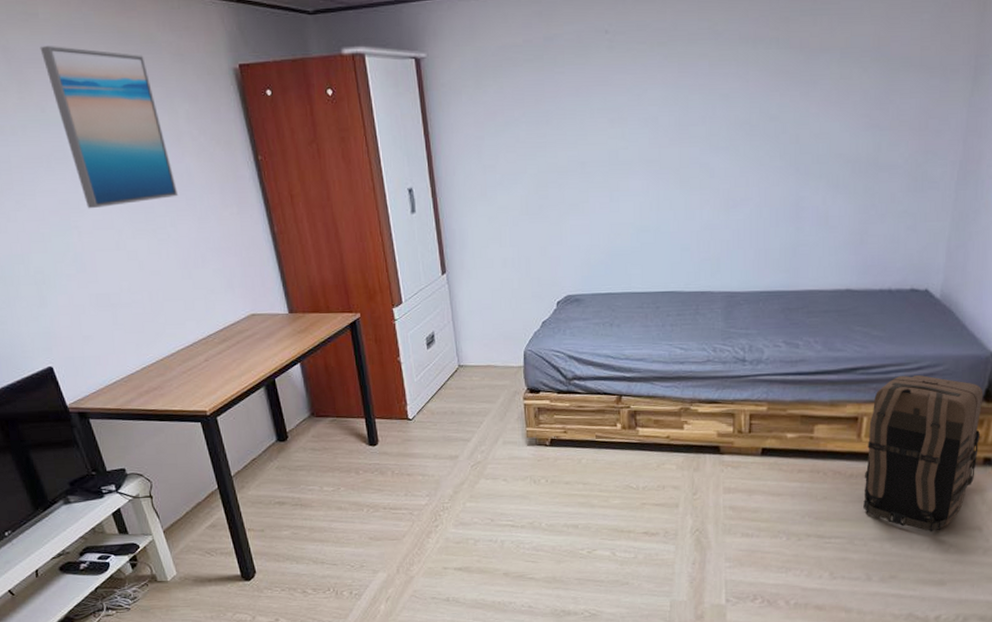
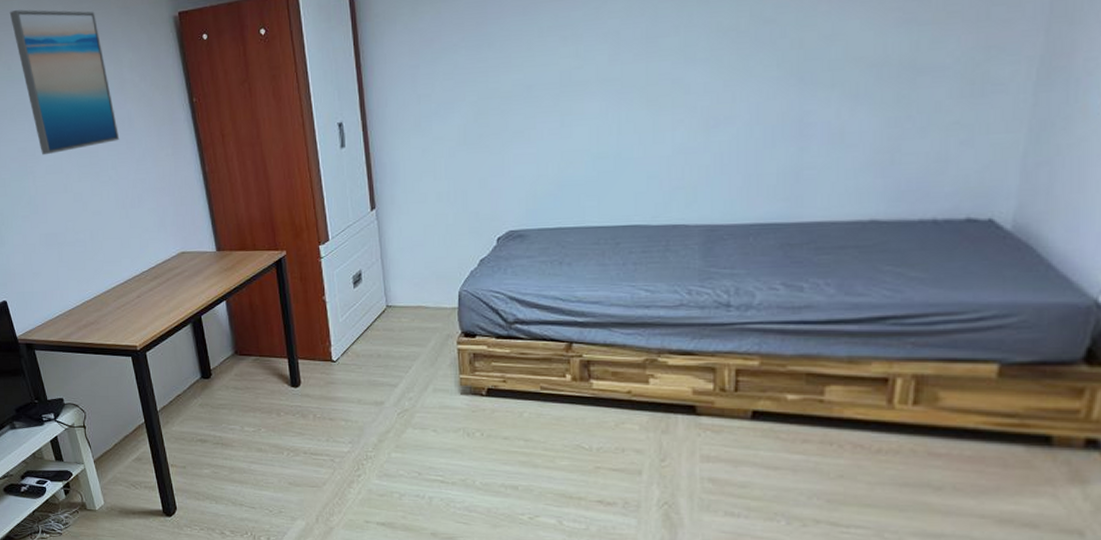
backpack: present [863,375,983,531] -> none [897,328,1083,531]

